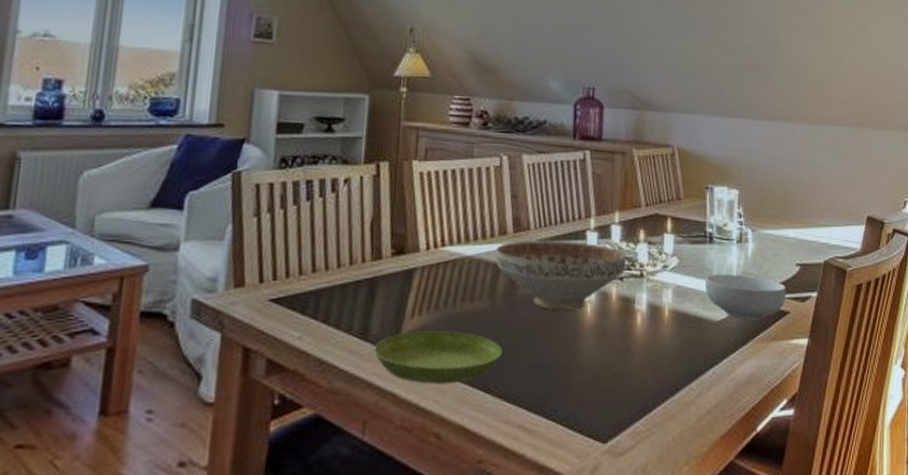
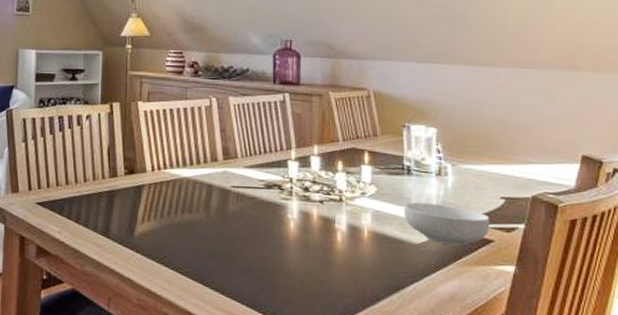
saucer: present [373,331,503,384] -> none [114,233,218,277]
decorative bowl: present [495,240,626,310] -> none [209,166,326,226]

